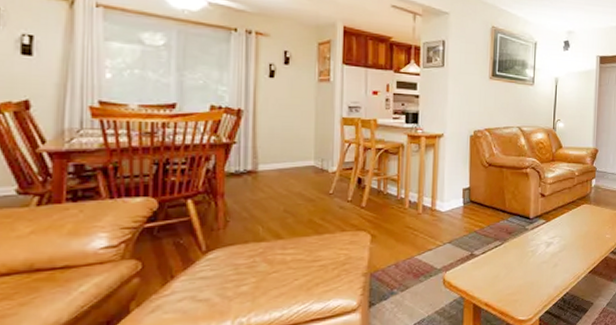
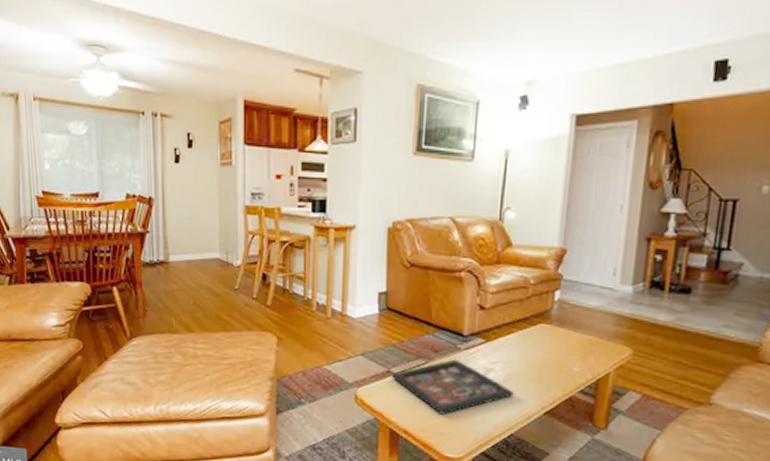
decorative tray: none [474,238,567,285] -> present [392,359,514,415]

